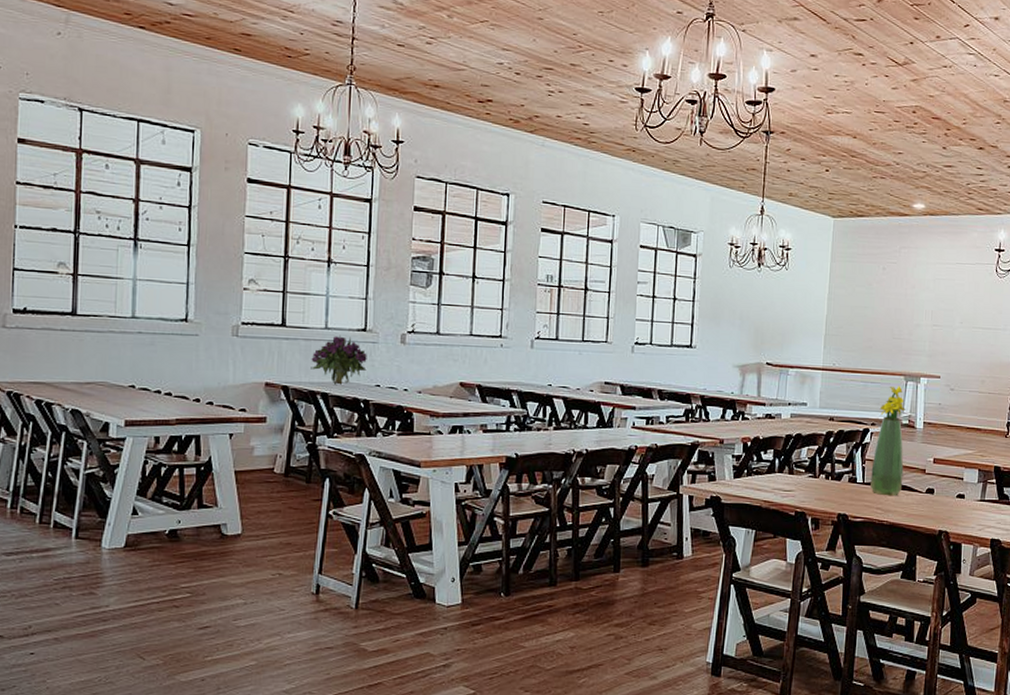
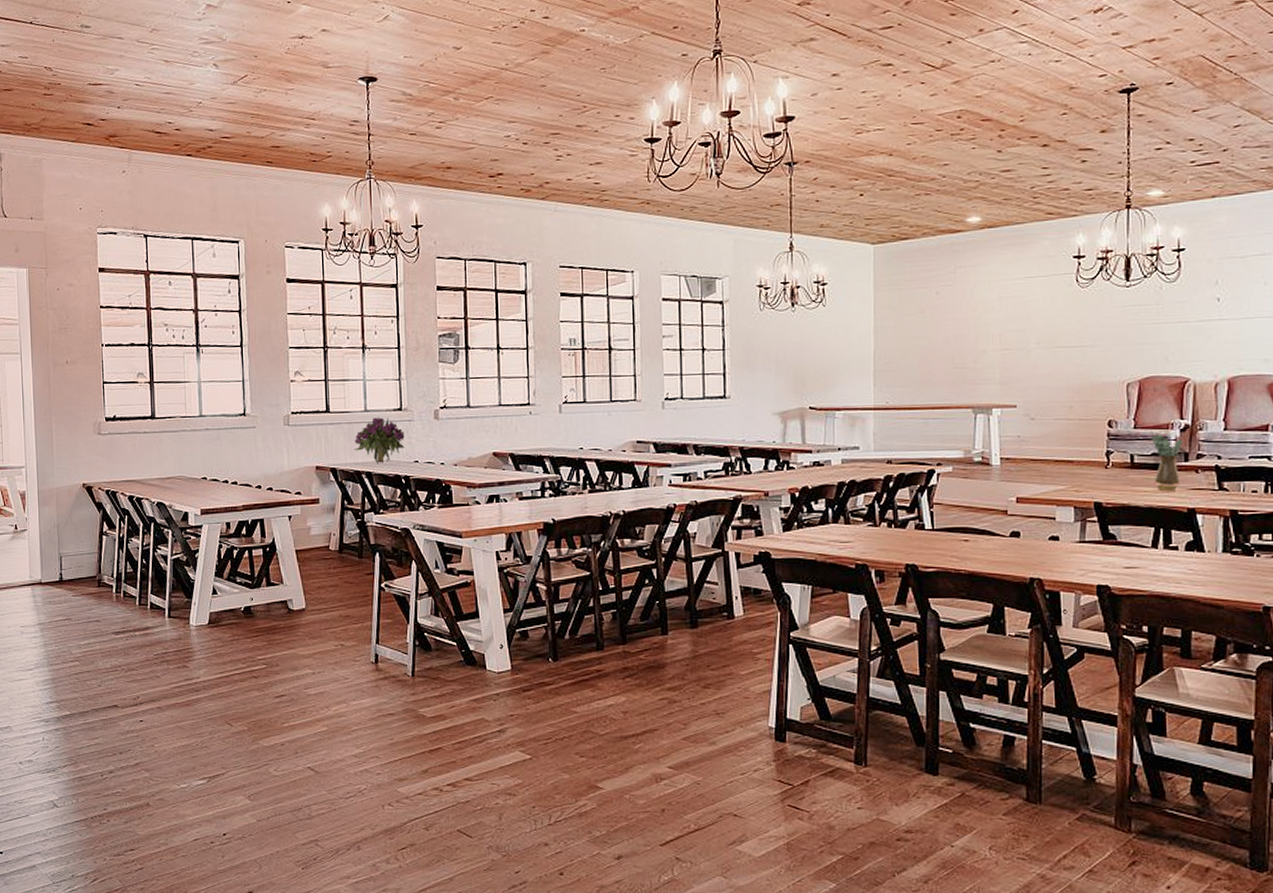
bouquet: present [870,386,905,497] -> none [941,420,981,543]

